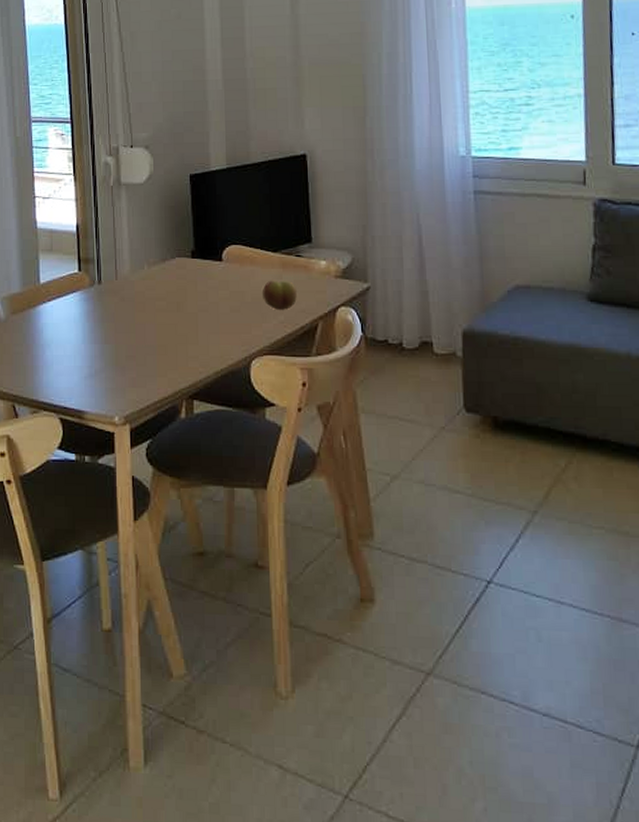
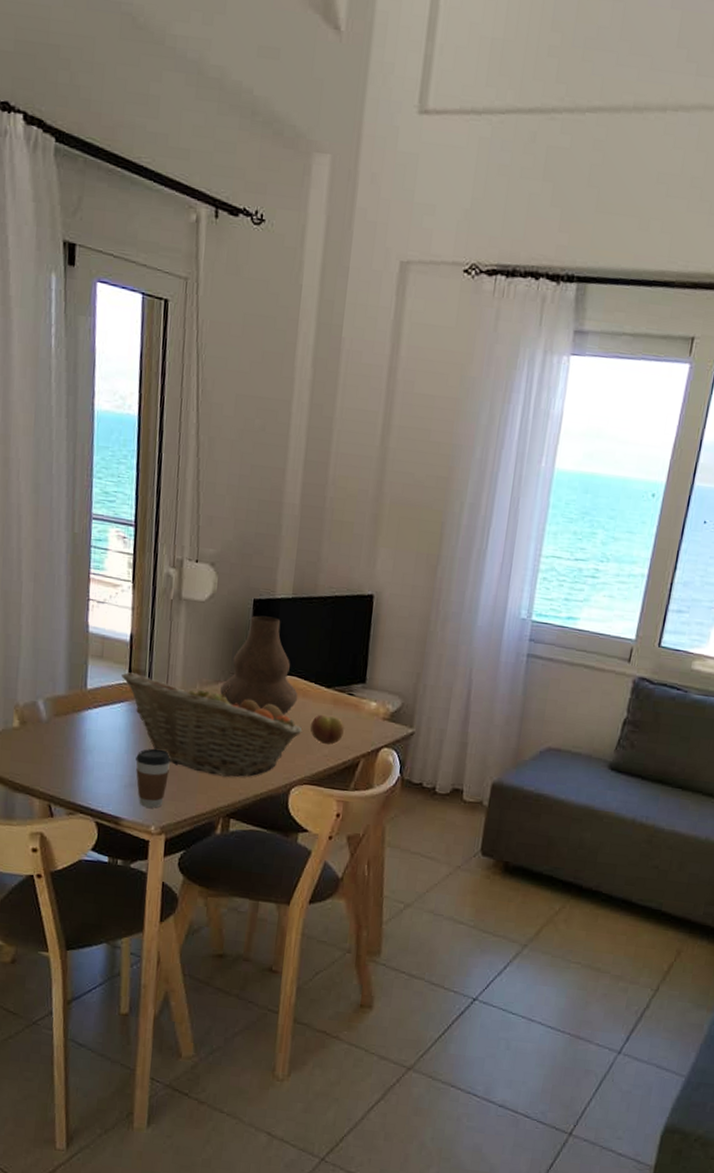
fruit basket: none [72,261,255,356] -> present [121,672,303,777]
coffee cup: none [93,335,128,397] -> present [136,748,171,808]
vase: none [168,189,246,285] -> present [220,615,299,715]

